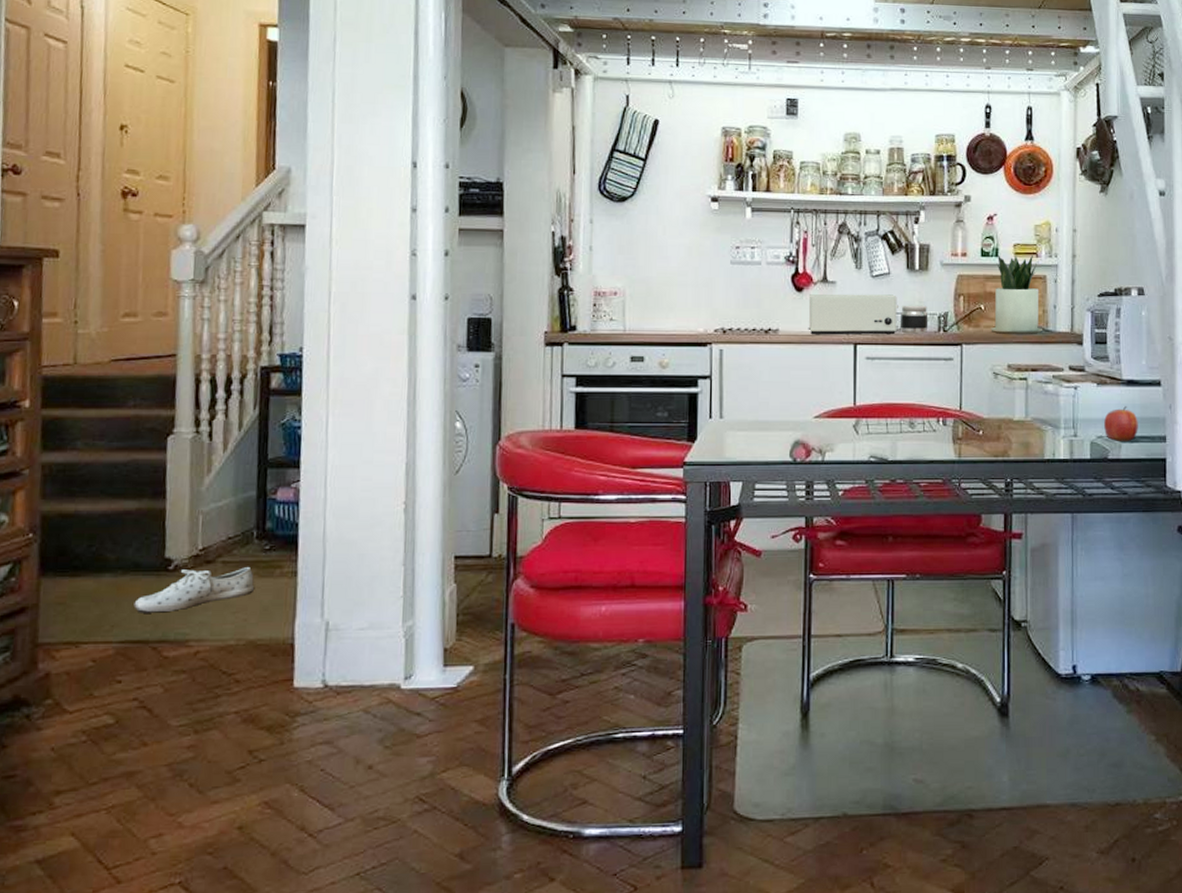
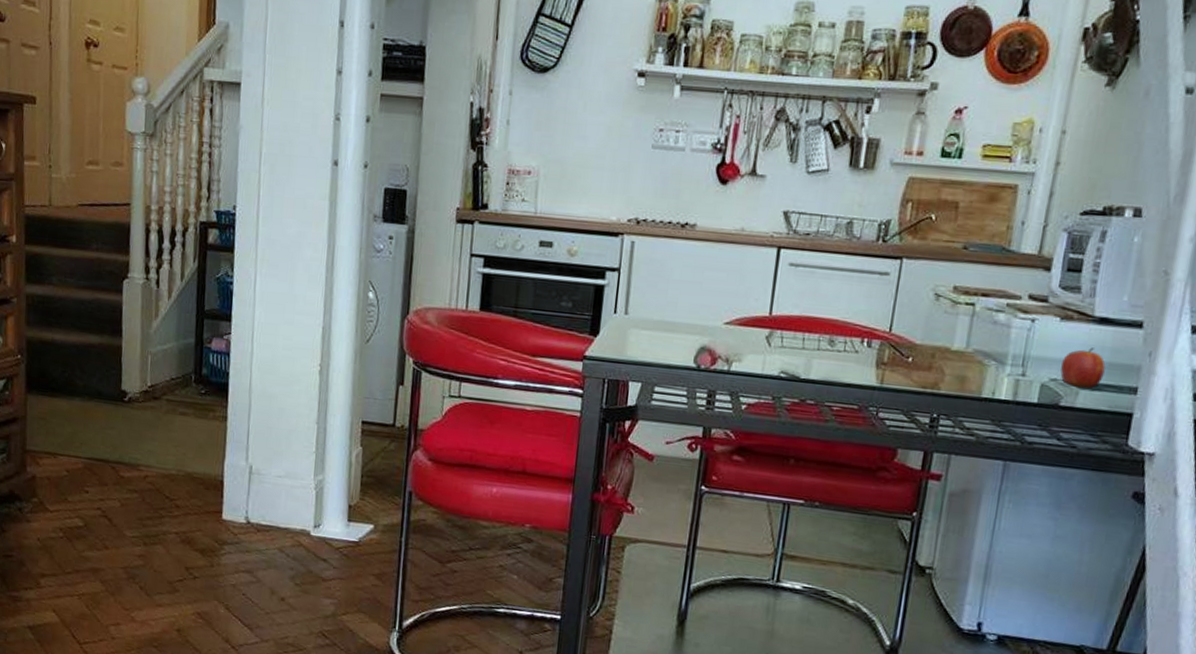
shoe: present [134,566,255,613] -> none [97,402,193,438]
toaster: present [808,294,898,335] -> none [728,188,834,241]
jar: present [901,305,928,334] -> none [833,207,868,243]
planter: present [989,254,1043,335] -> none [938,156,1010,255]

